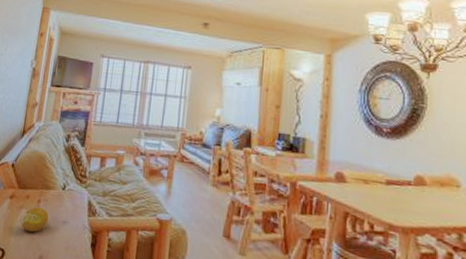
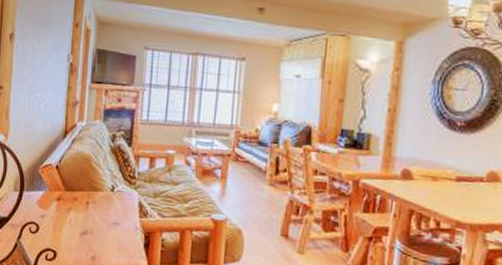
fruit: present [21,207,49,233] -> none [71,208,99,234]

